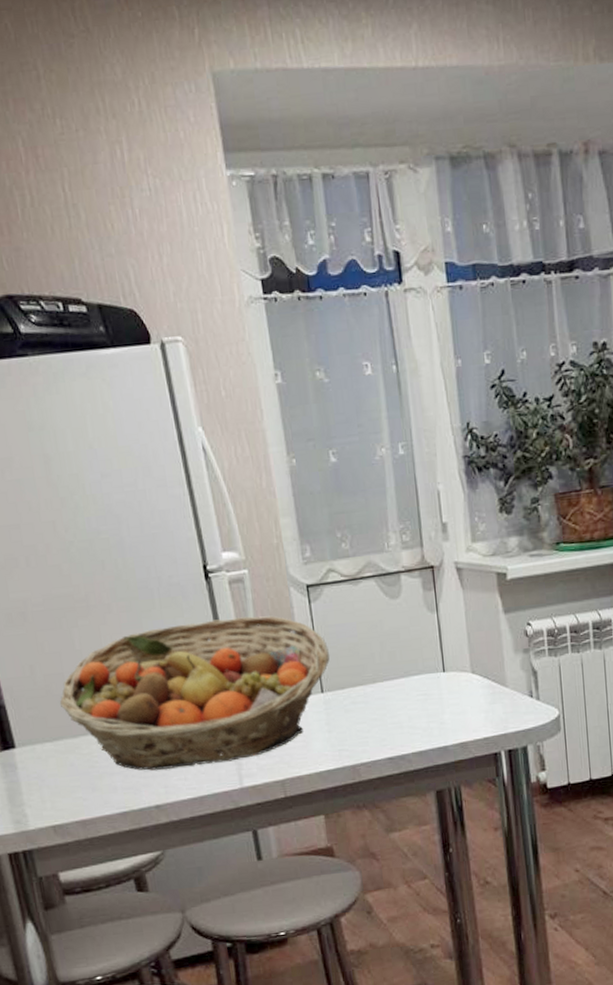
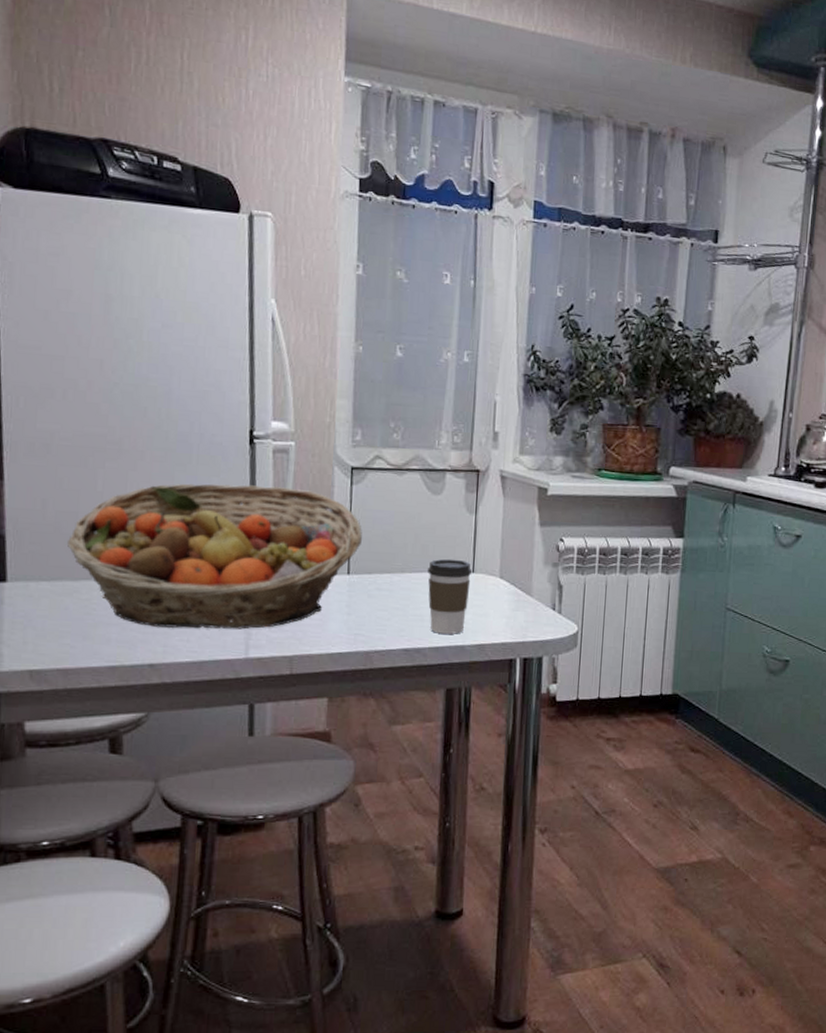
coffee cup: none [398,660,444,738] -> present [428,559,473,634]

